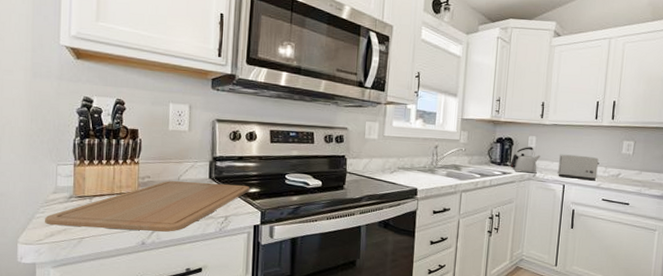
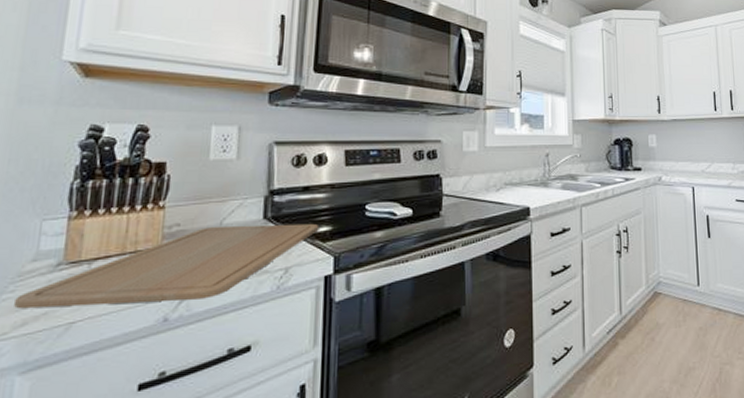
kettle: present [510,147,541,174] -> none [632,147,664,177]
toaster: present [557,154,600,181] -> none [683,152,726,180]

